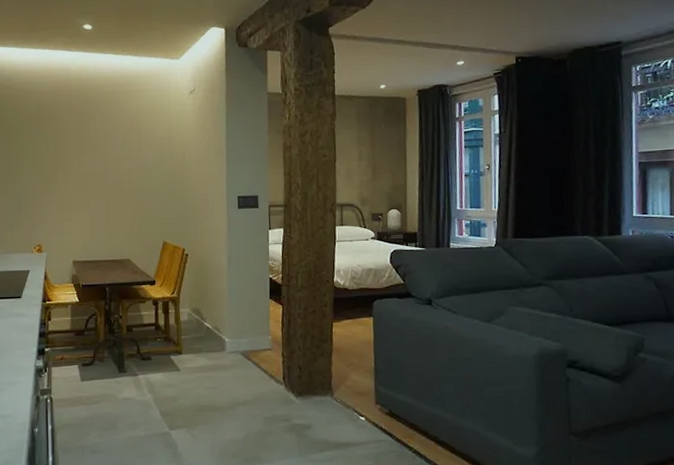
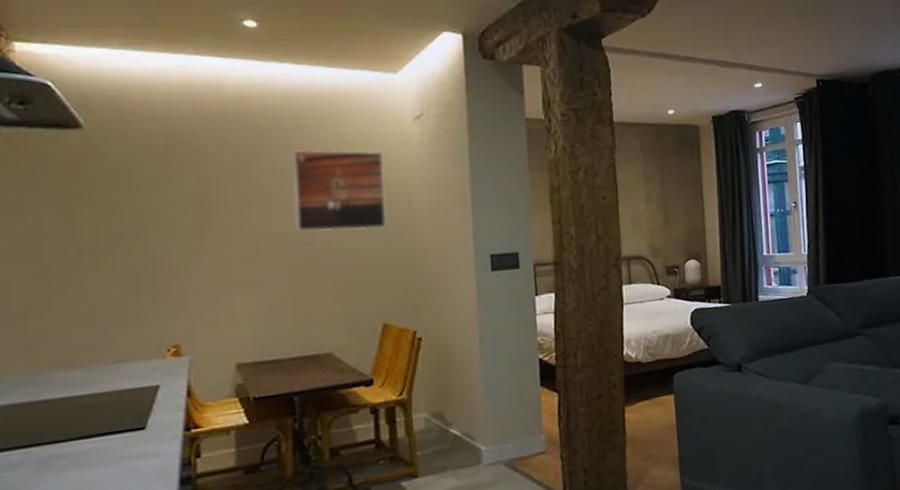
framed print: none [110,115,168,174] -> present [292,149,386,231]

